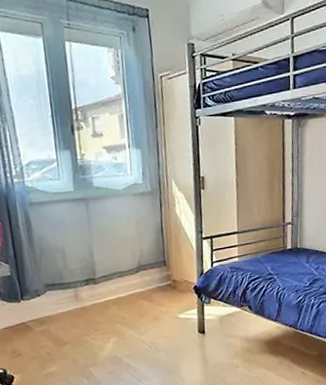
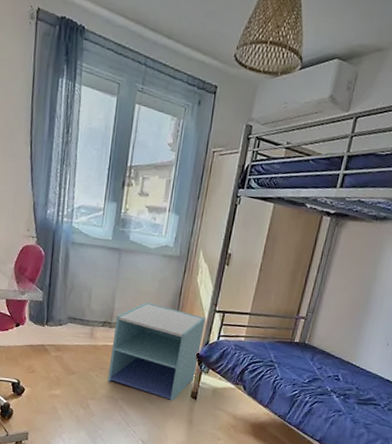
nightstand: none [99,246,198,343] -> present [107,302,206,401]

